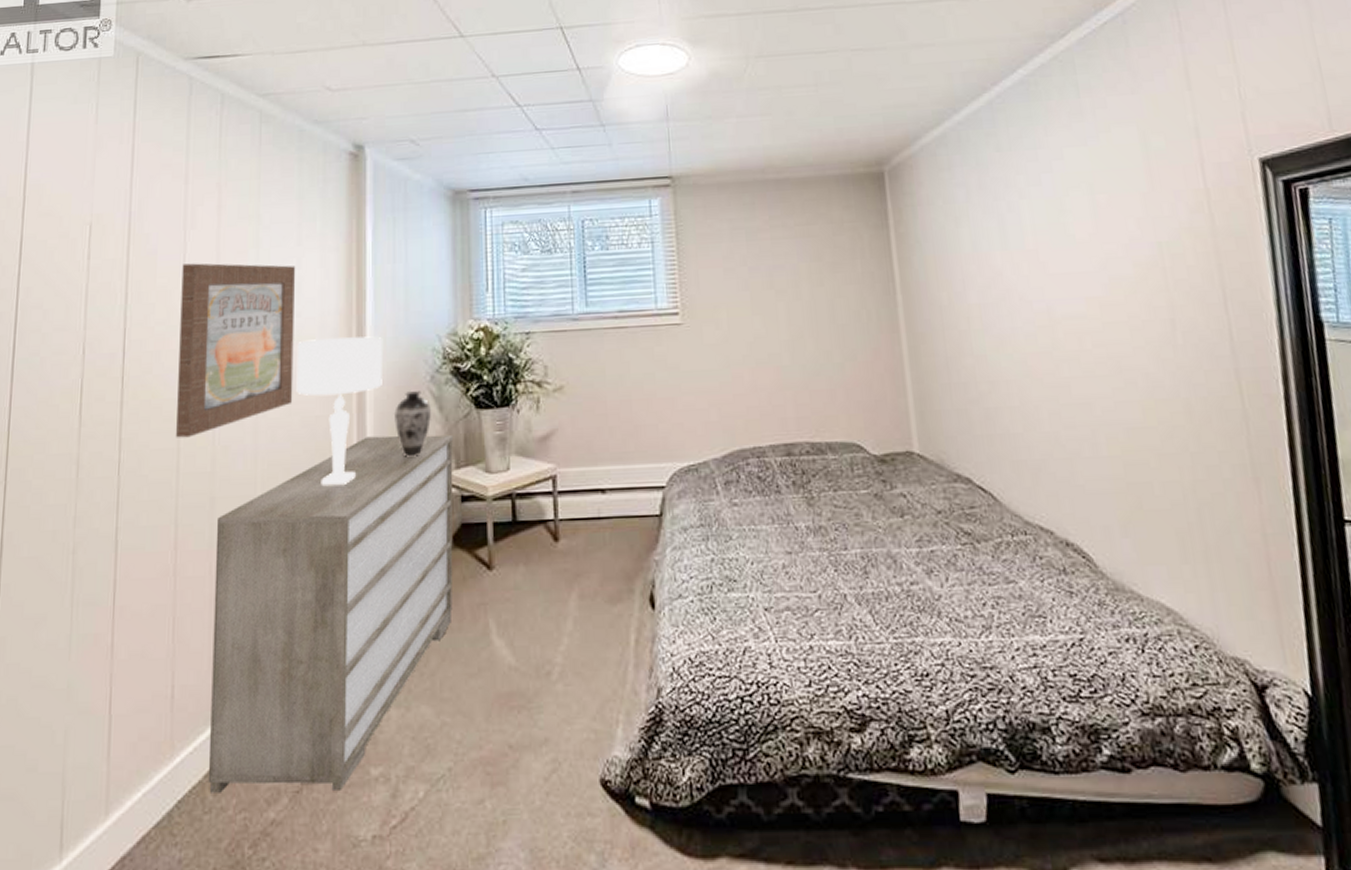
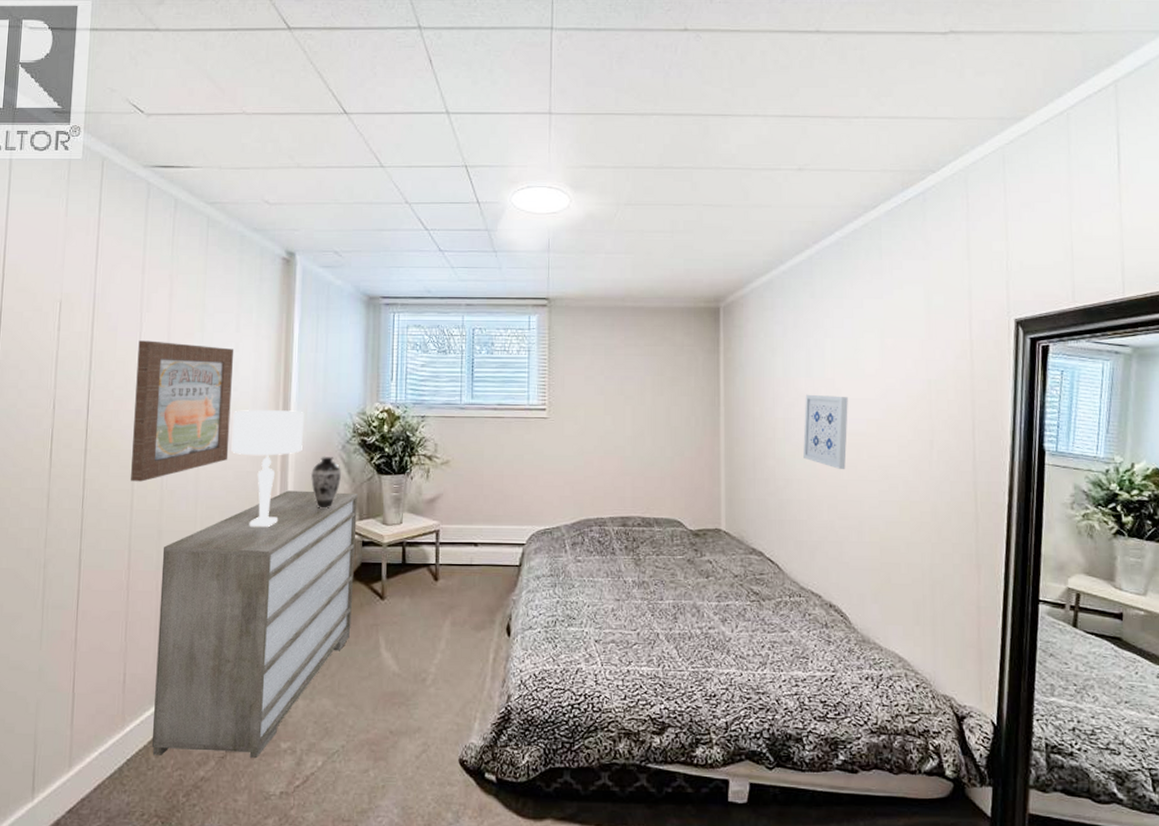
wall art: none [1002,270,1066,365] -> present [803,394,848,470]

